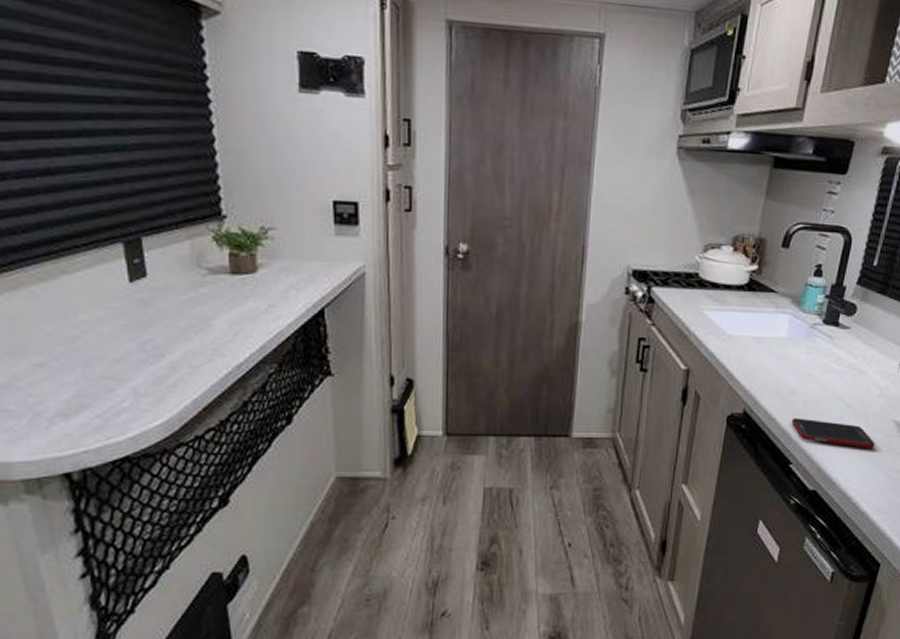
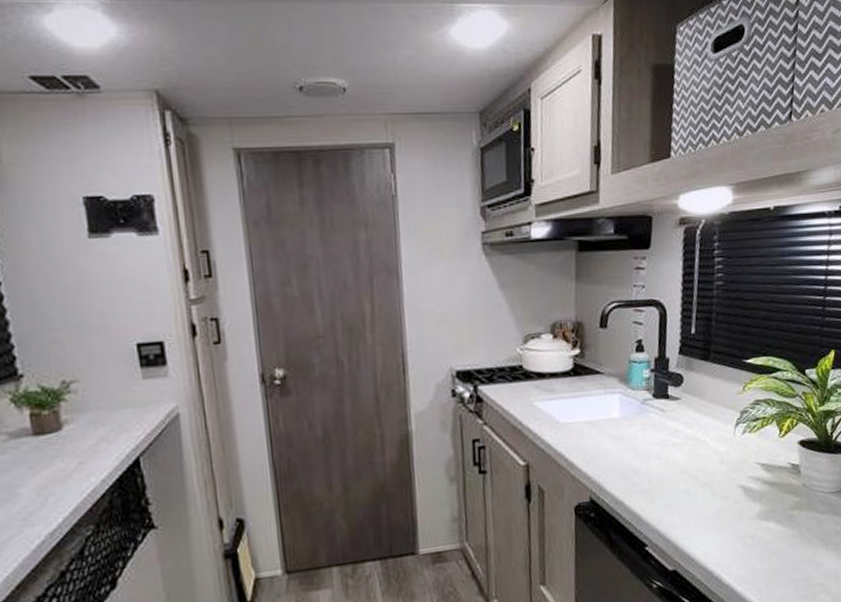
cell phone: present [791,418,875,448] -> none [639,495,726,520]

